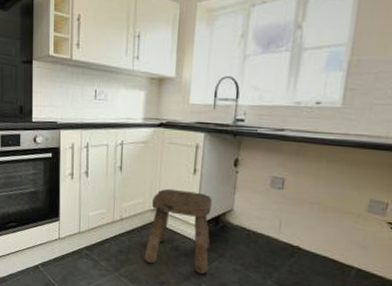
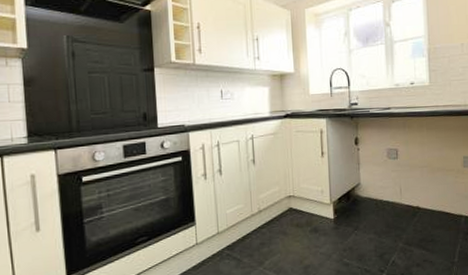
stool: present [144,188,212,274] -> none [286,173,347,250]

